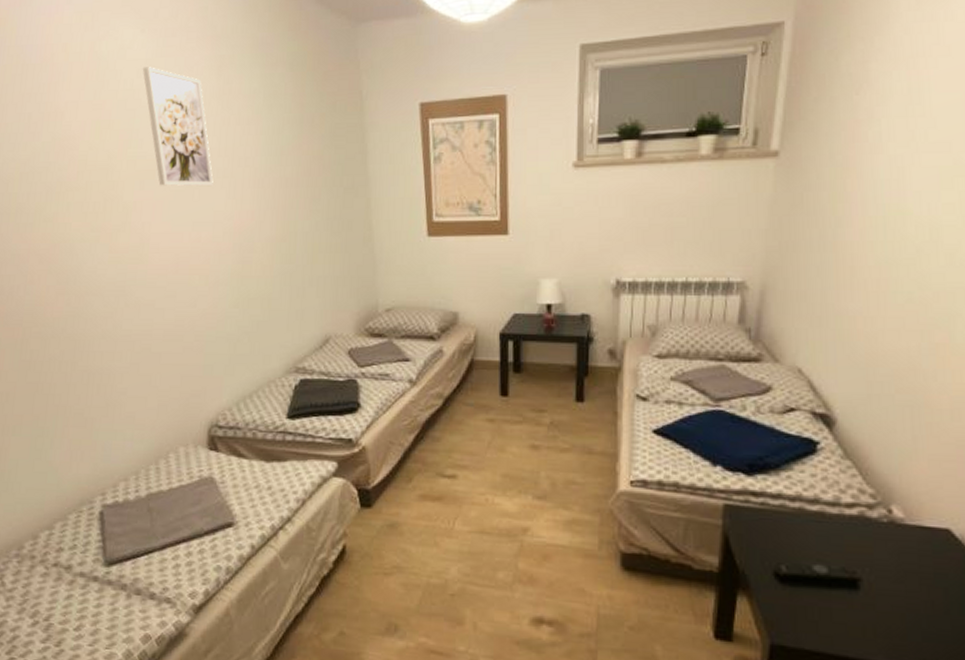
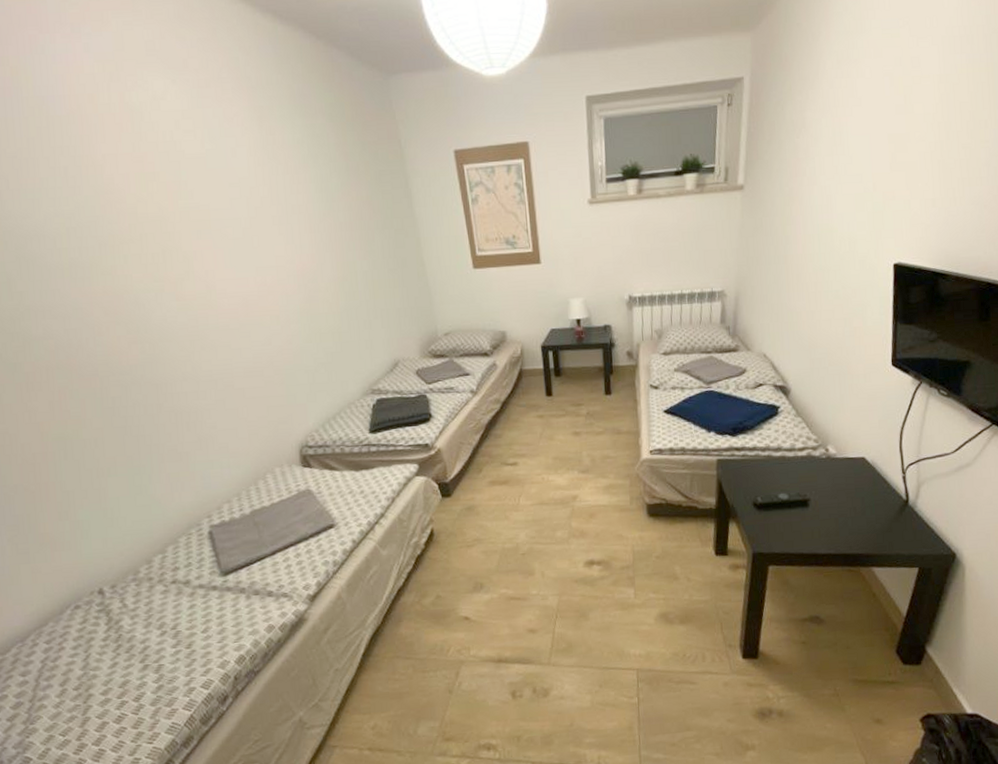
wall art: present [142,67,214,186] -> none [180,118,271,235]

